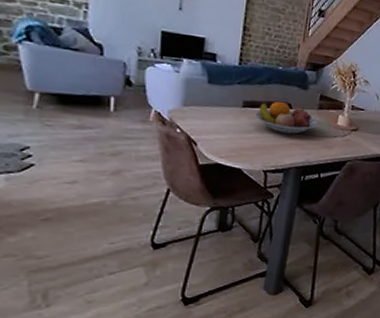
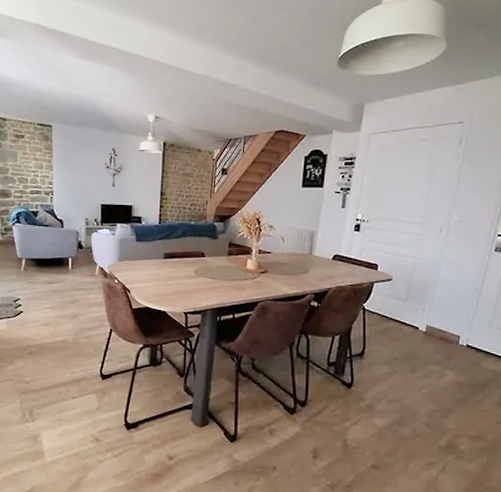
fruit bowl: present [254,101,319,134] -> none [174,251,230,279]

